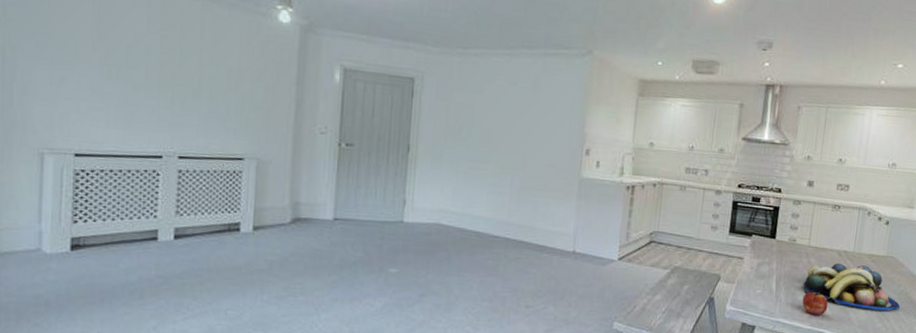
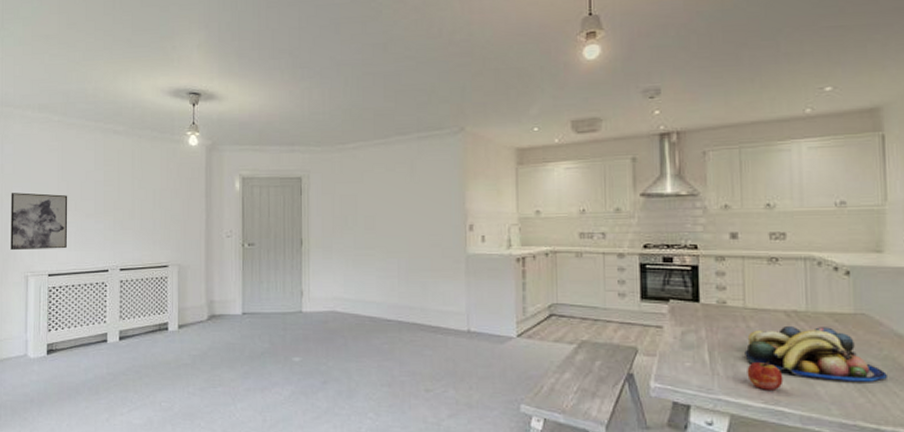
wall art: none [17,45,107,125] -> present [10,193,68,251]

